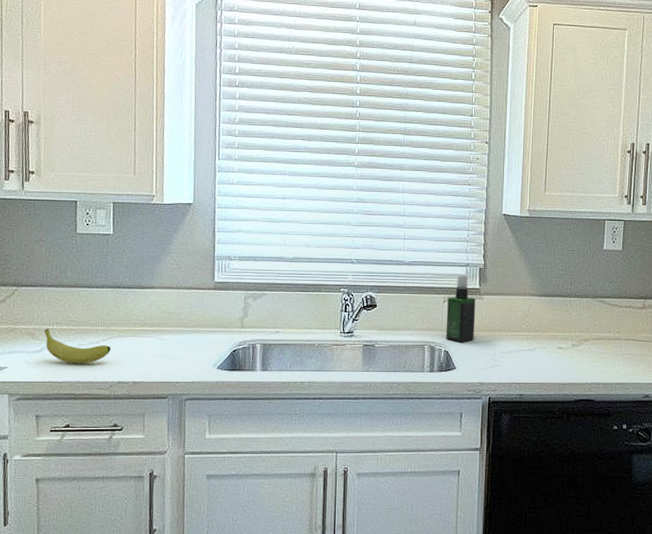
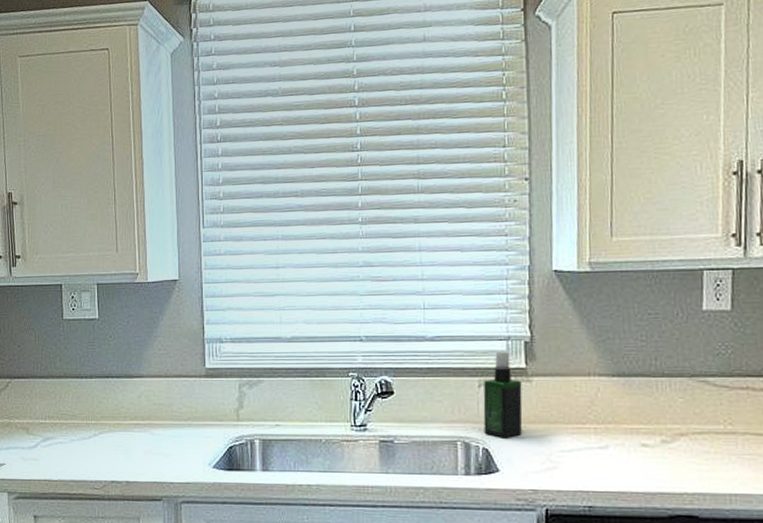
fruit: present [43,328,111,364] -> none [37,422,102,461]

